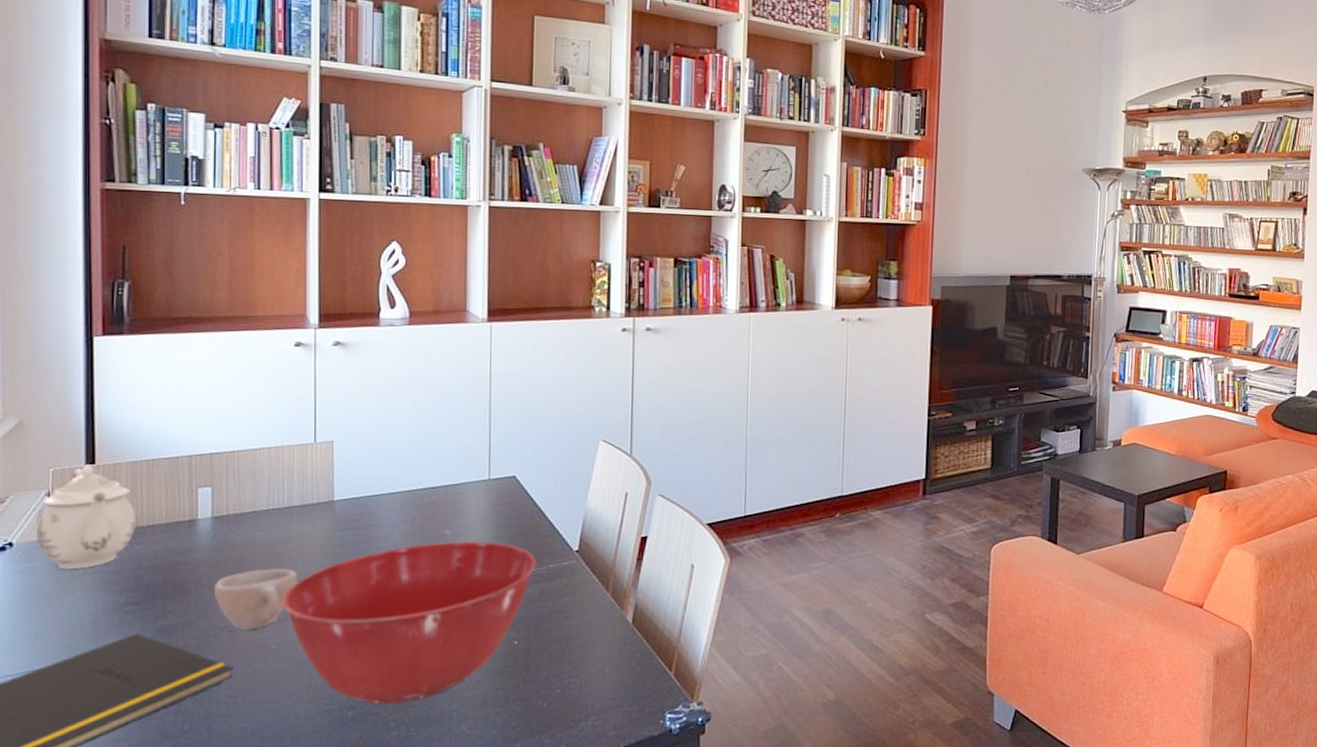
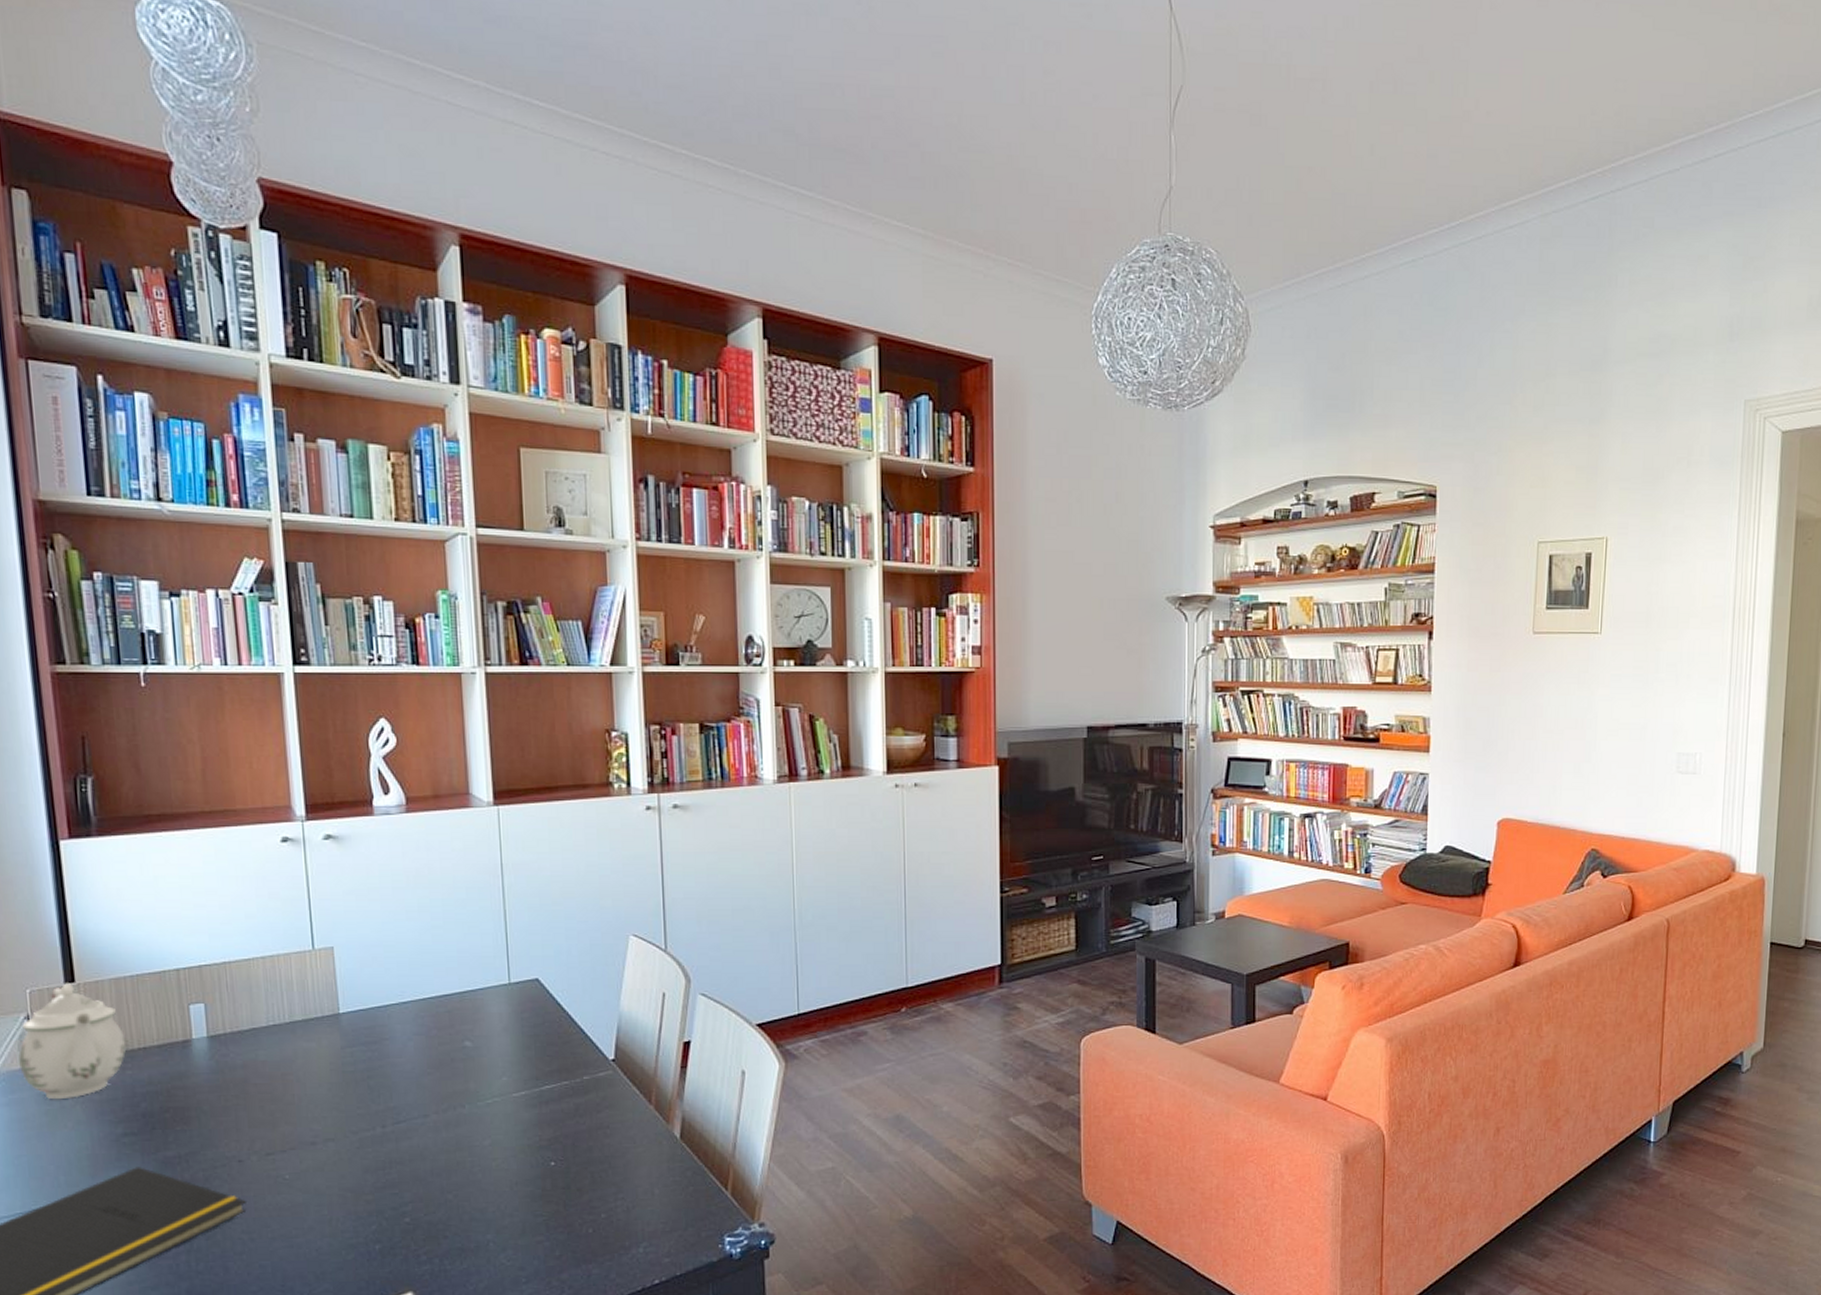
cup: present [215,568,298,630] -> none [217,1090,308,1159]
mixing bowl: present [282,541,537,705] -> none [292,1053,570,1236]

